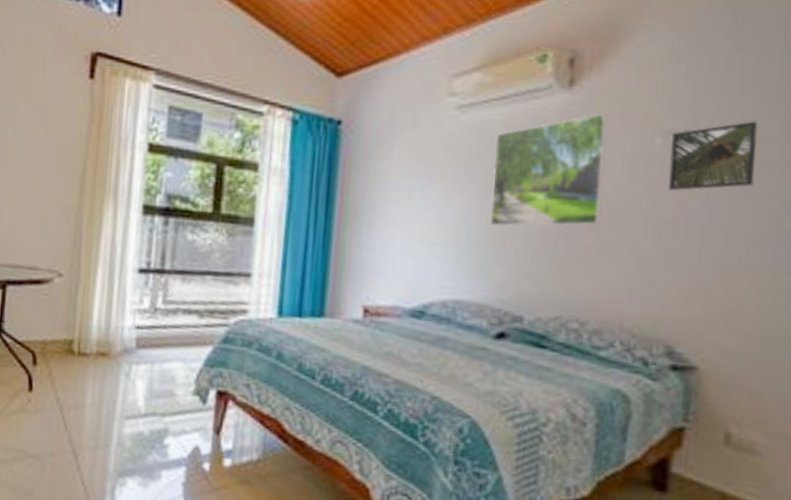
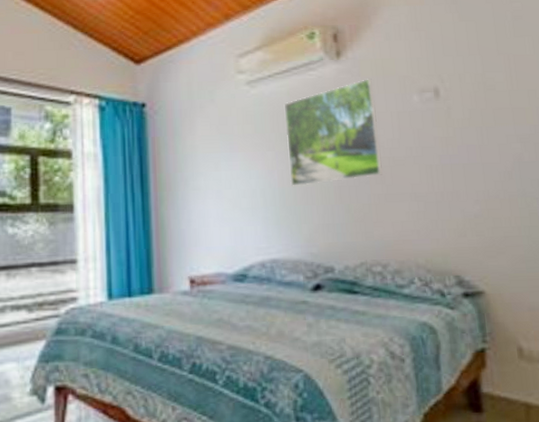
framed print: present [668,121,758,191] -> none [425,75,495,139]

